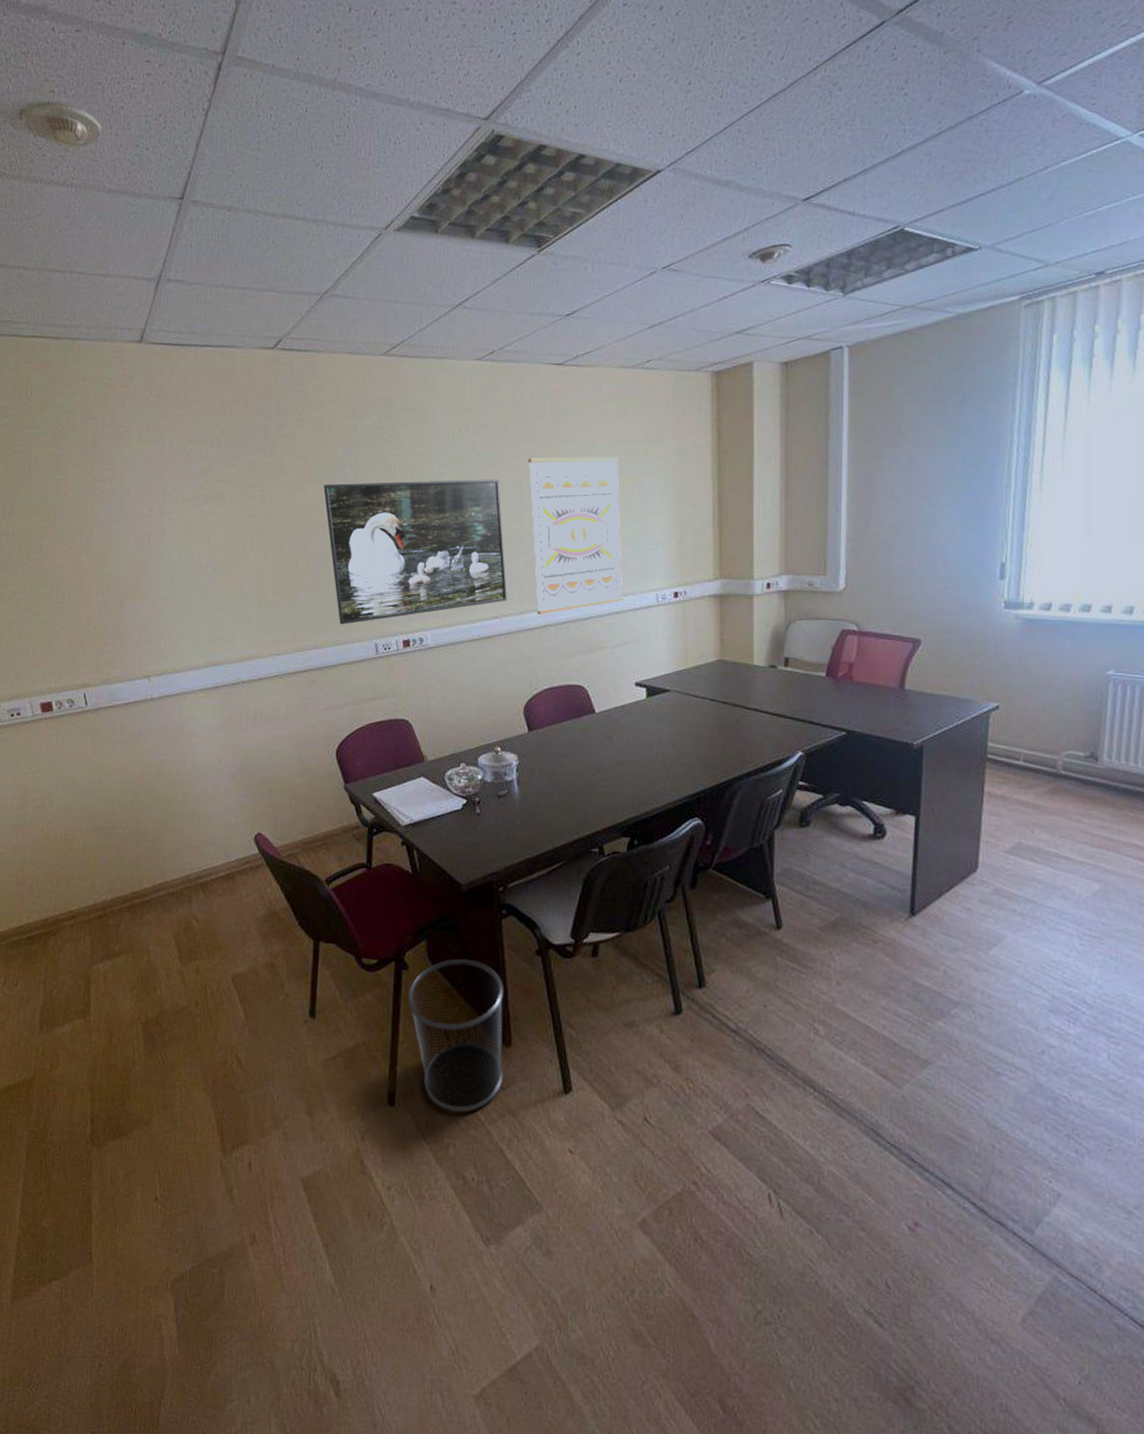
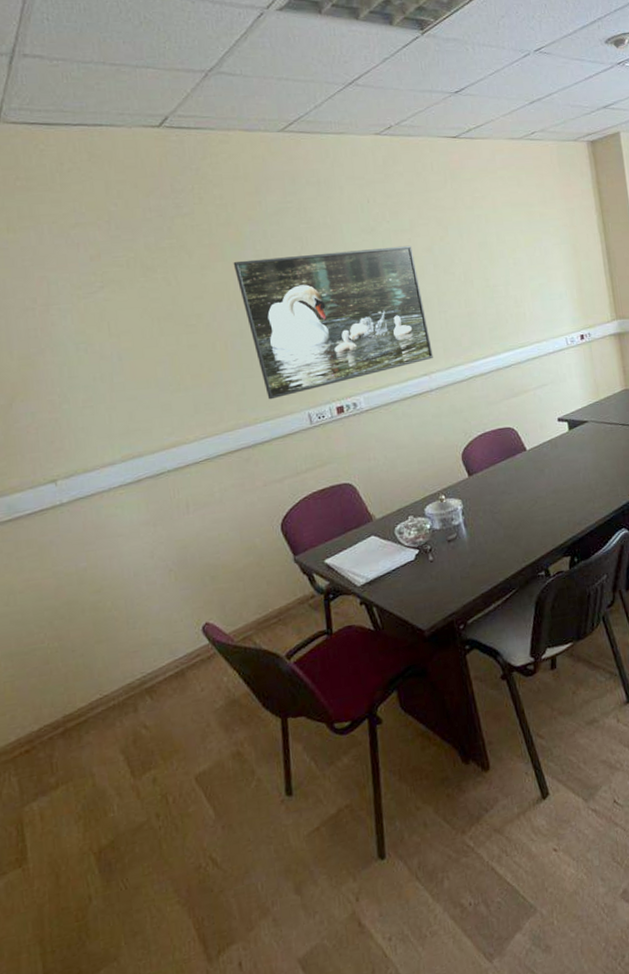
waste bin: present [407,958,504,1112] -> none [384,698,487,847]
wall art: present [527,456,623,614] -> none [436,219,538,368]

